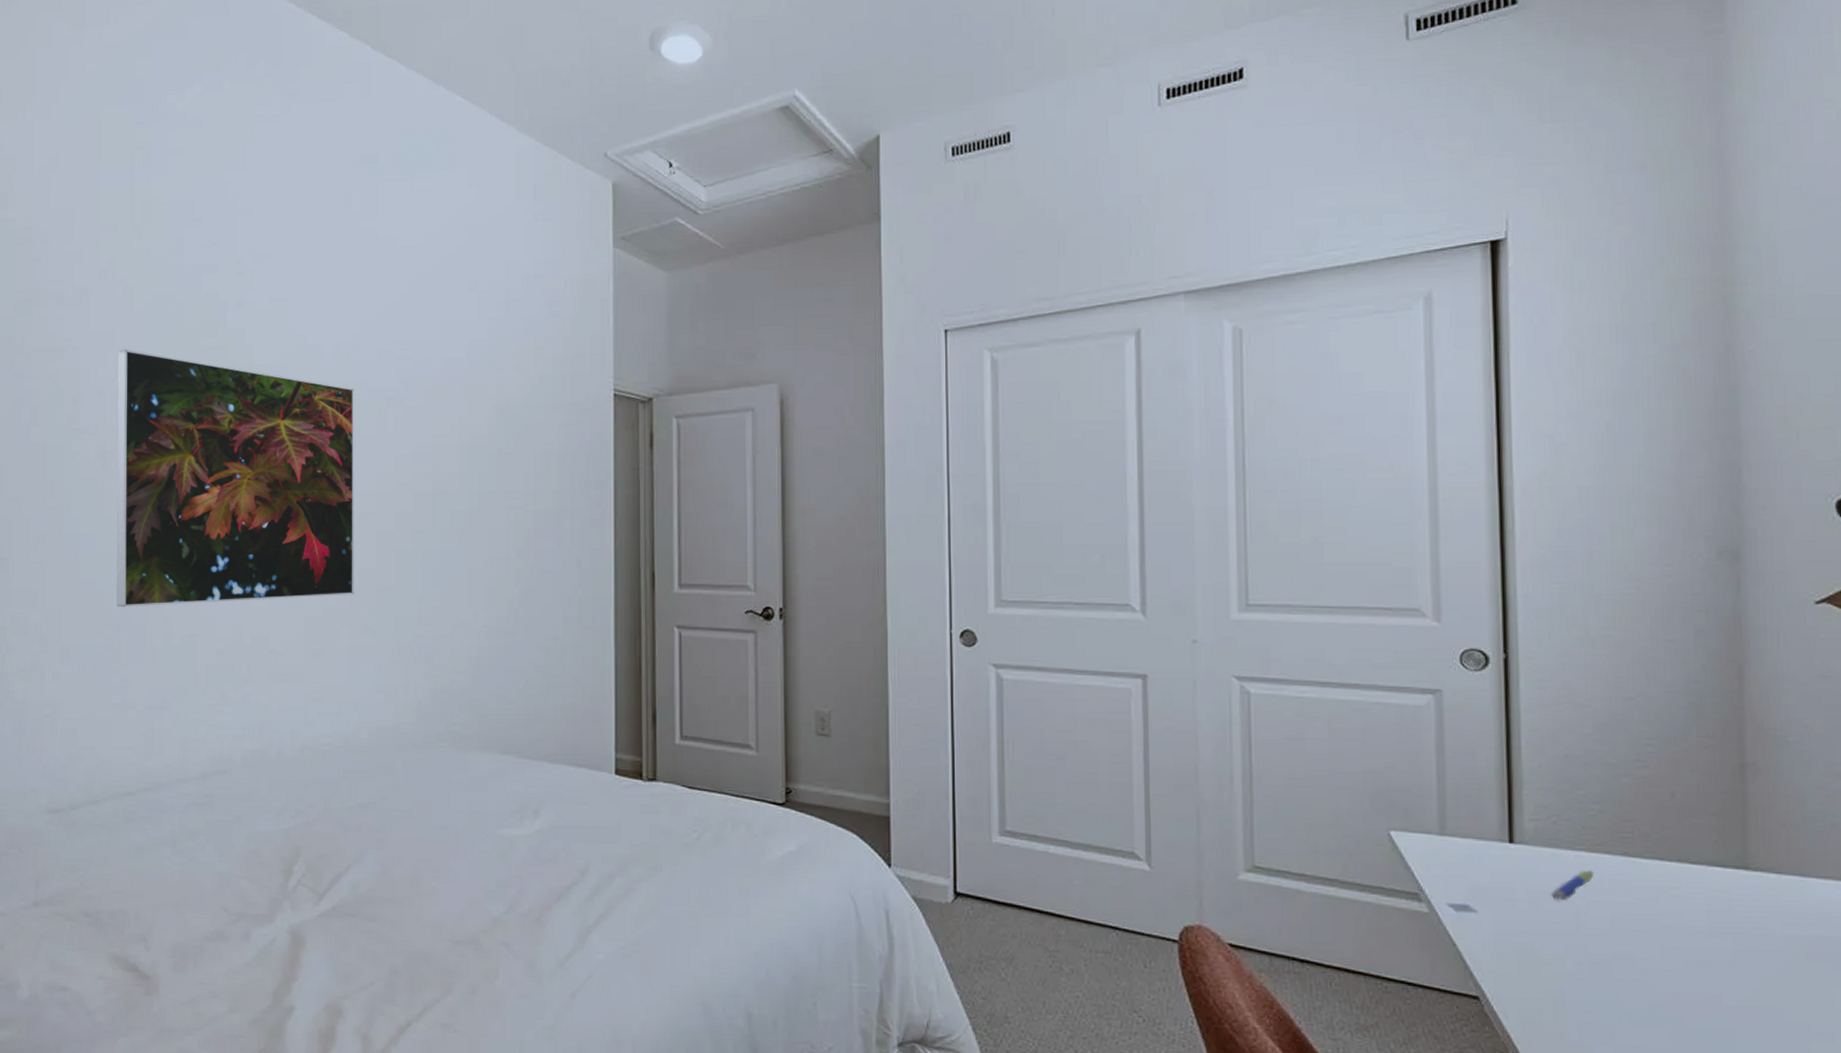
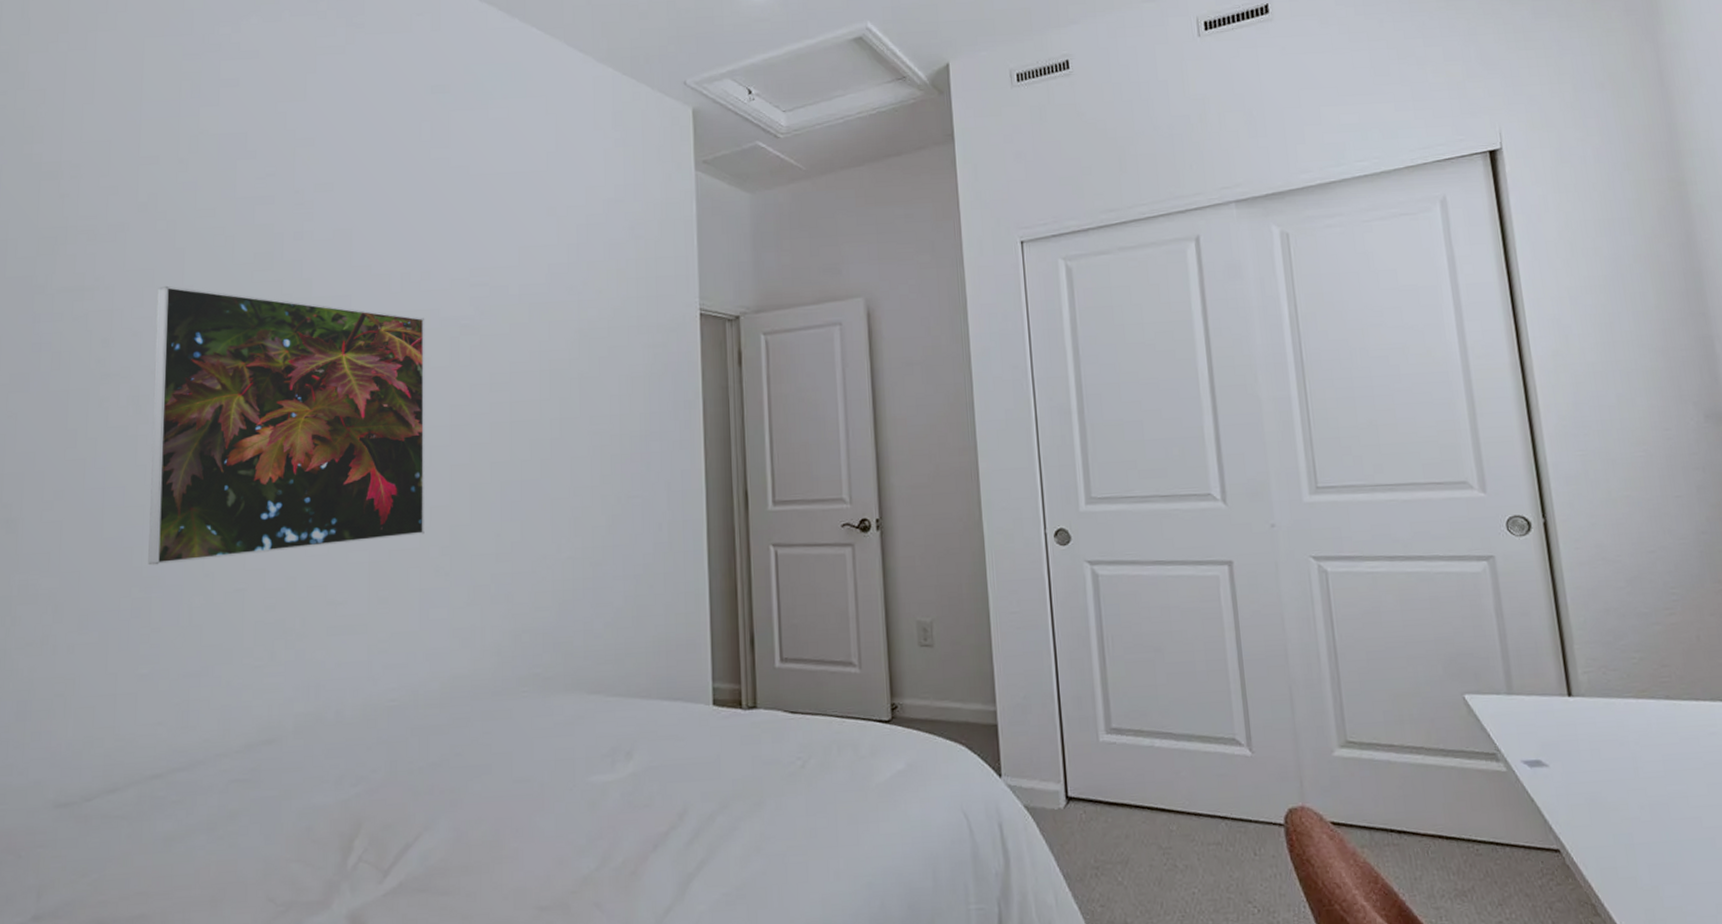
pen: present [1552,870,1594,901] -> none [1610,716,1644,748]

